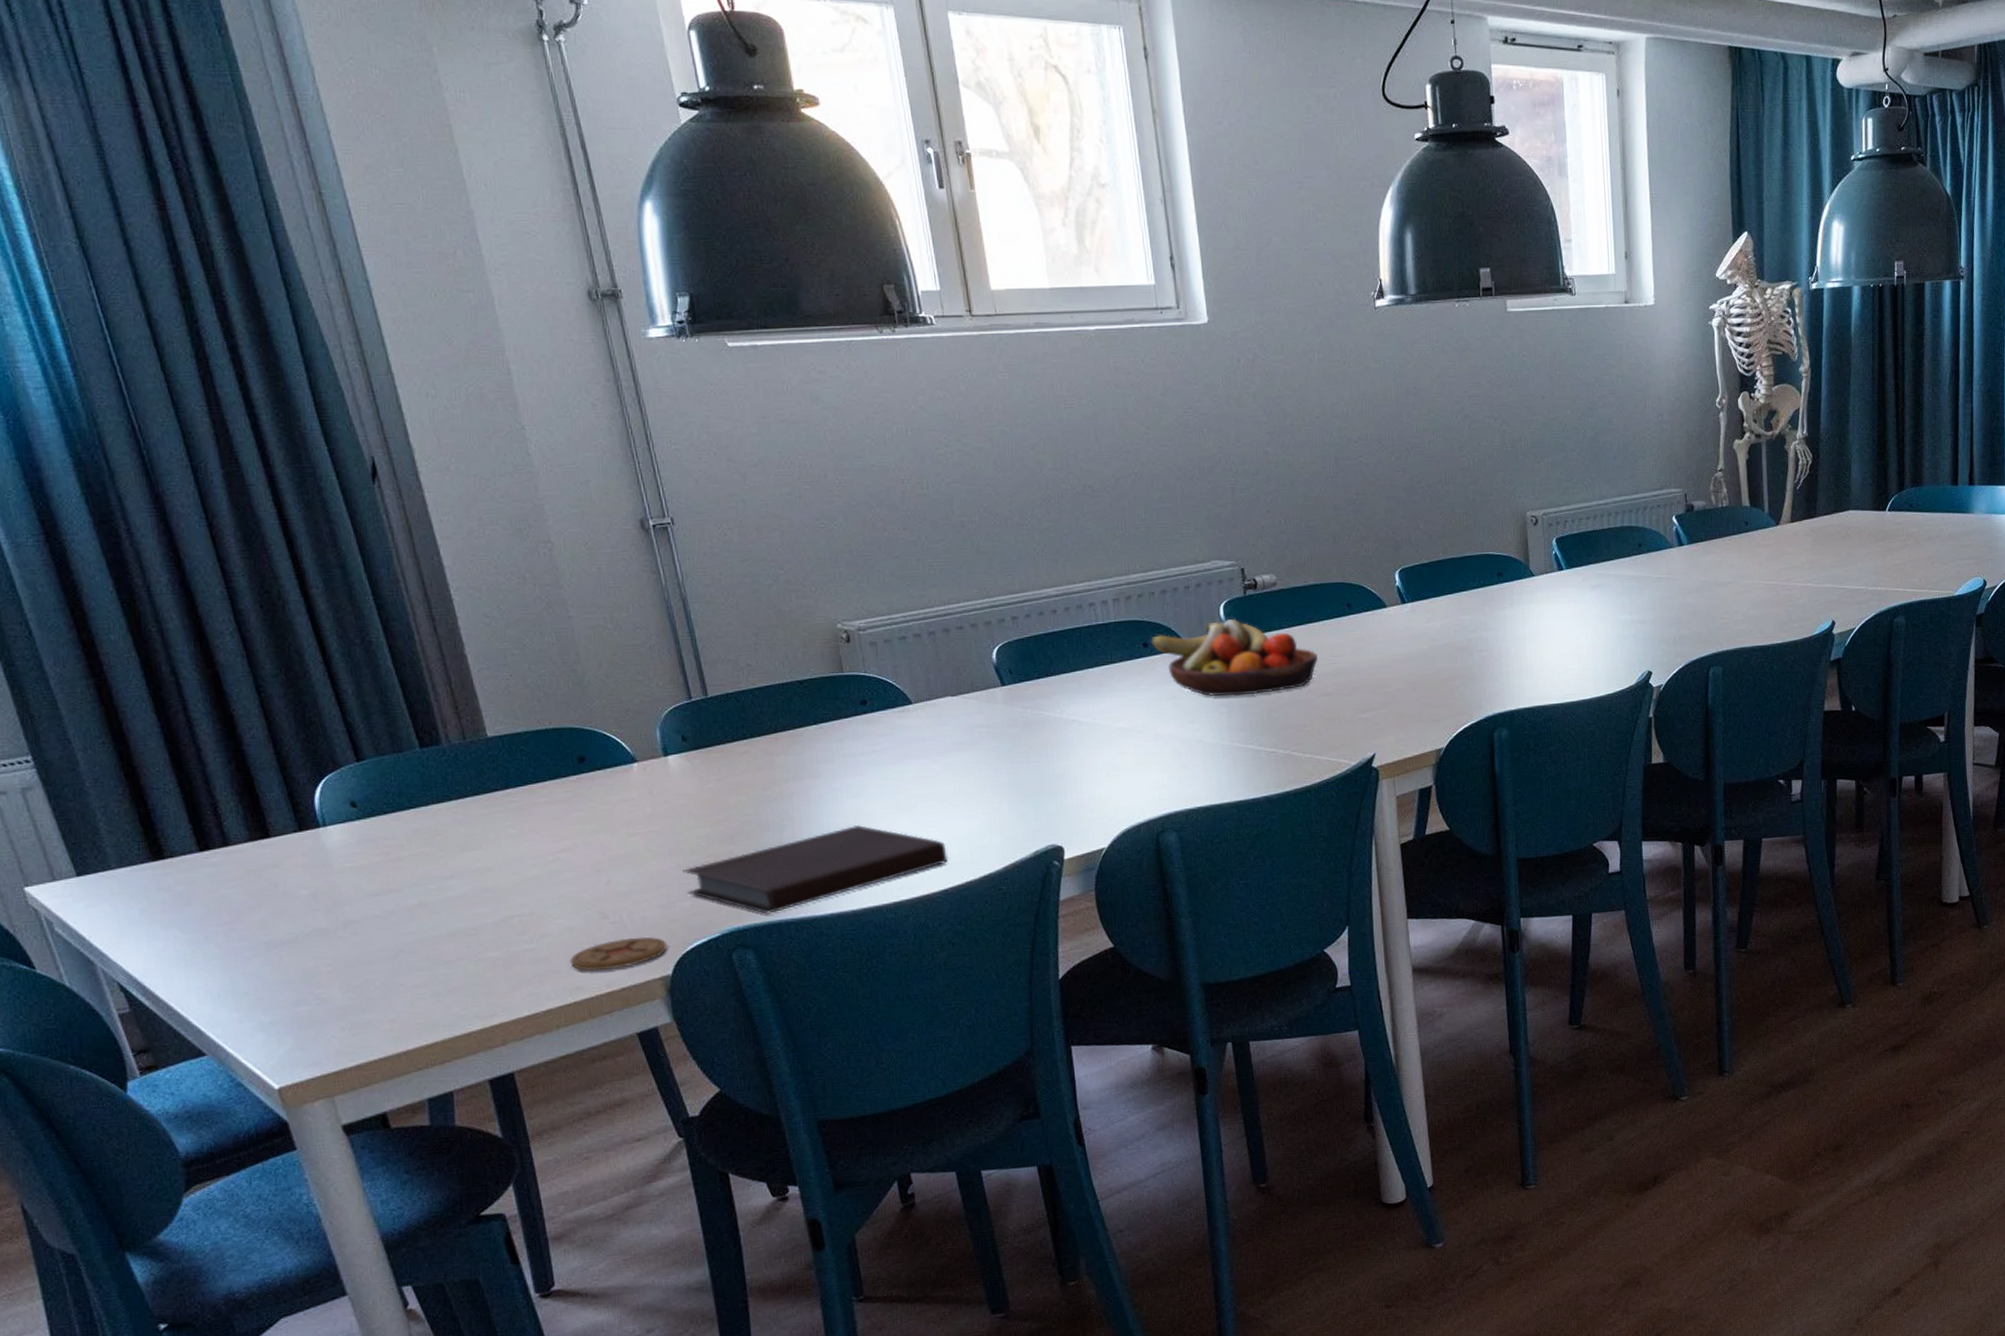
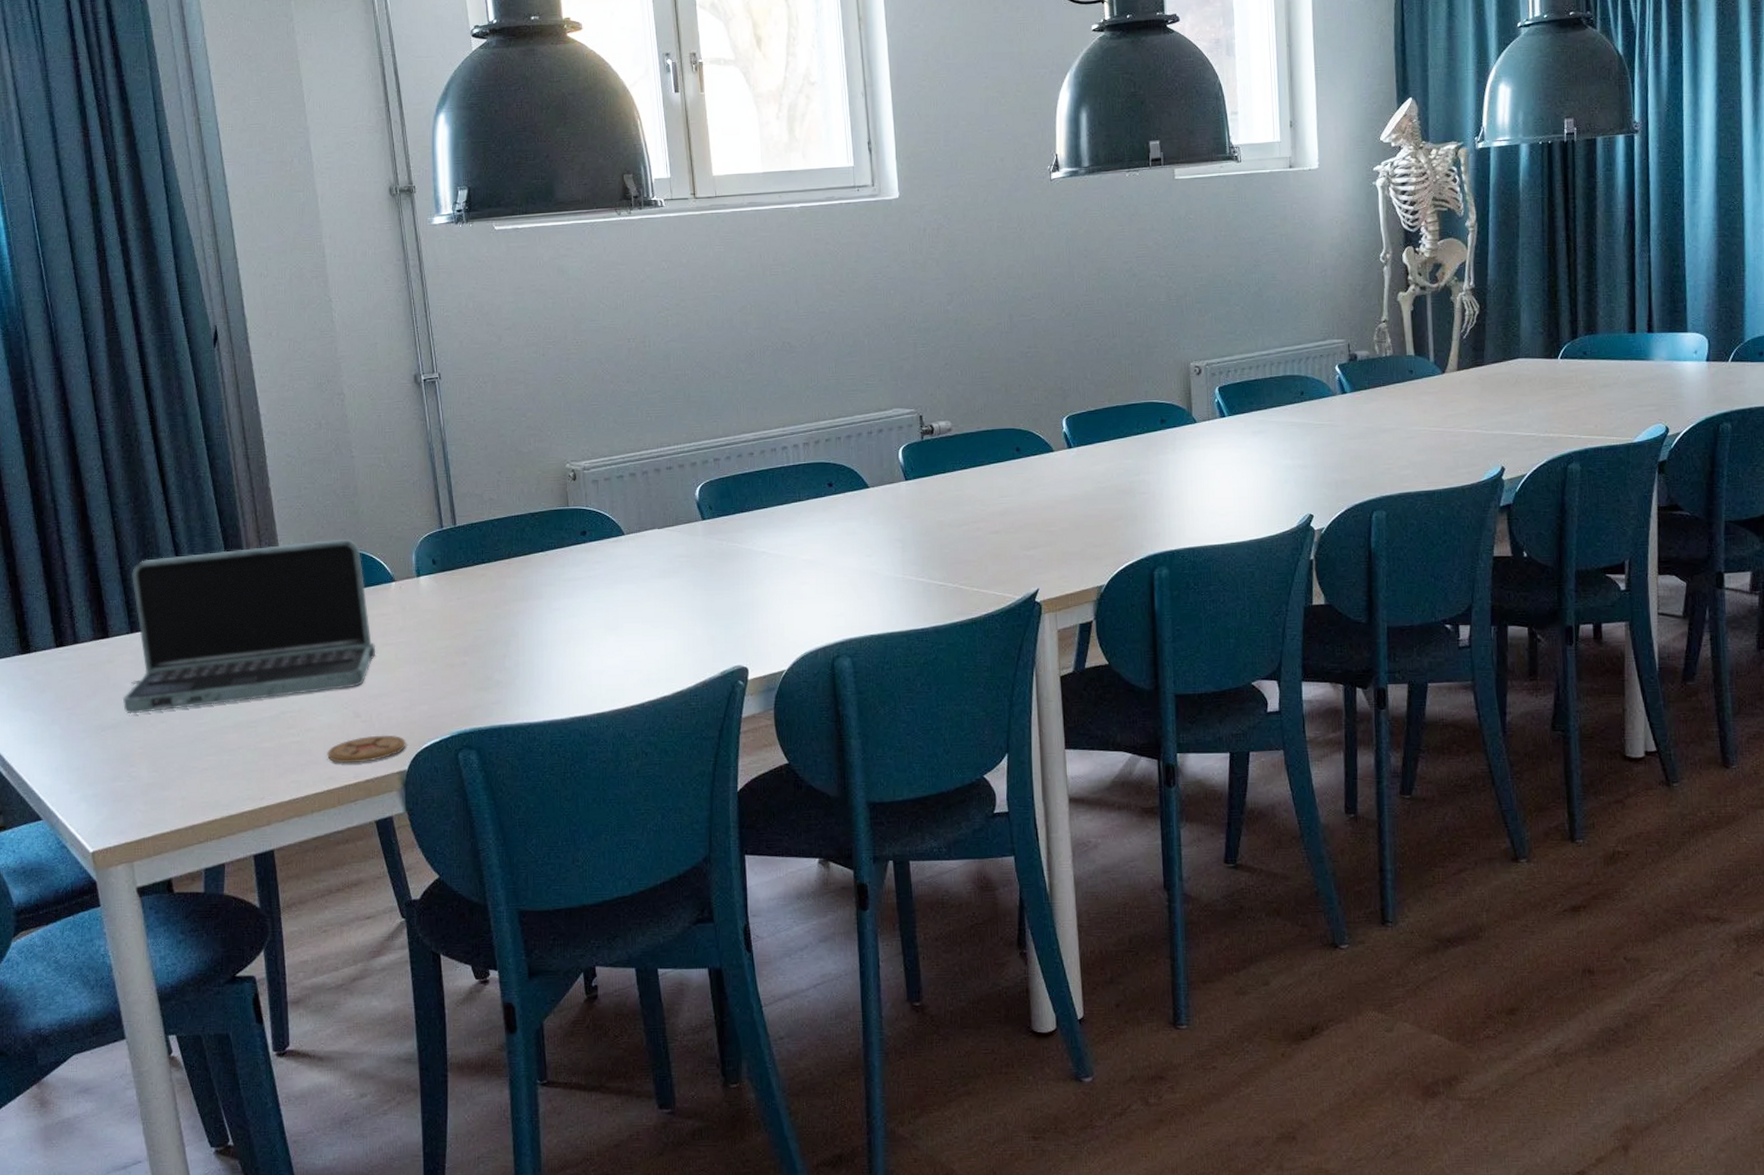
laptop: none [292,713,621,926] -> present [123,538,376,713]
notebook: present [683,824,949,914] -> none [424,641,647,719]
fruit bowl: present [1150,619,1318,697] -> none [835,462,987,533]

